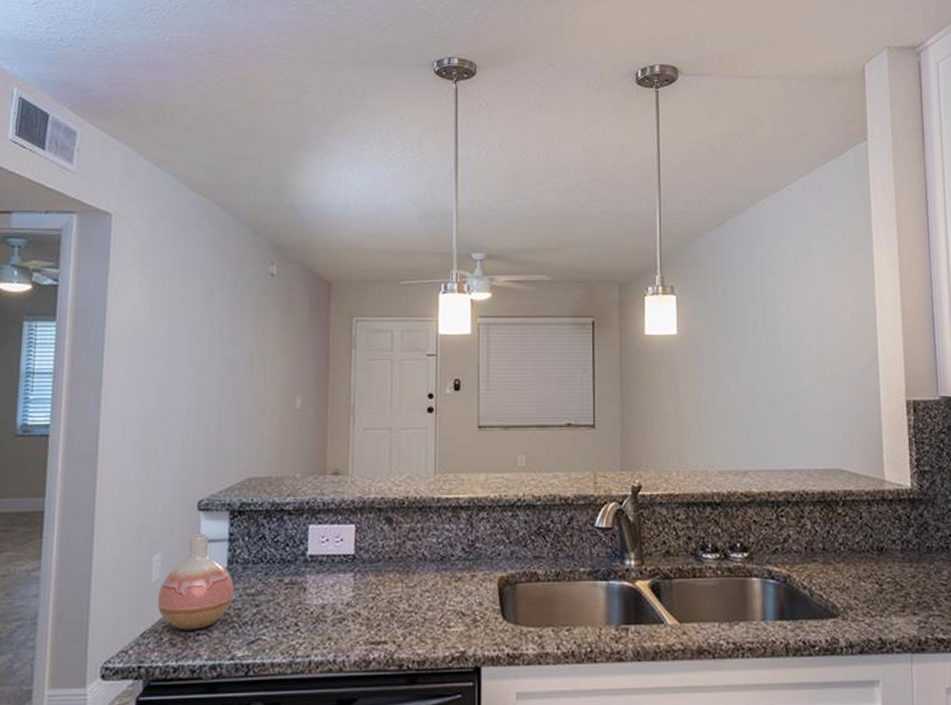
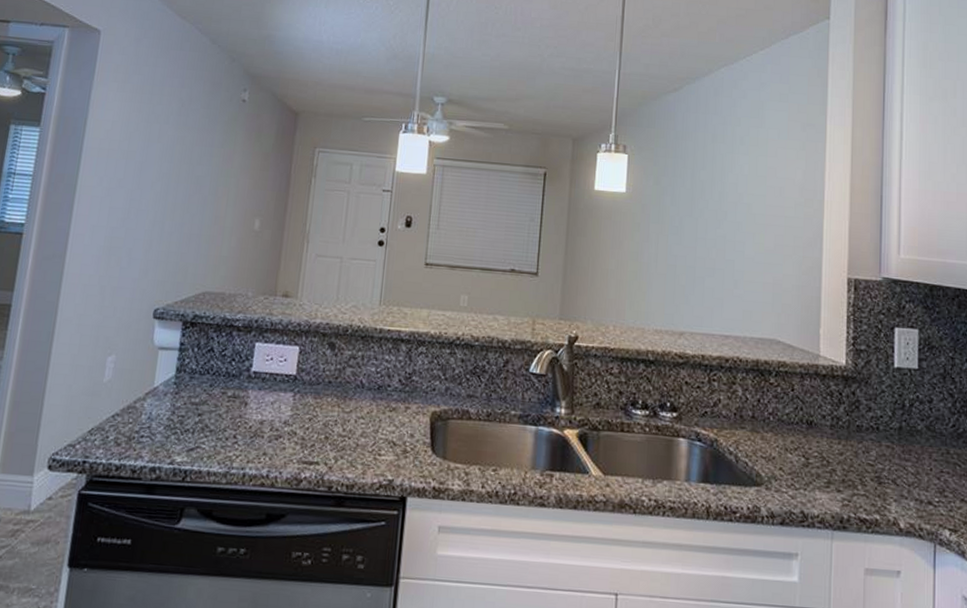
vase: present [157,533,235,630] -> none [107,340,181,432]

